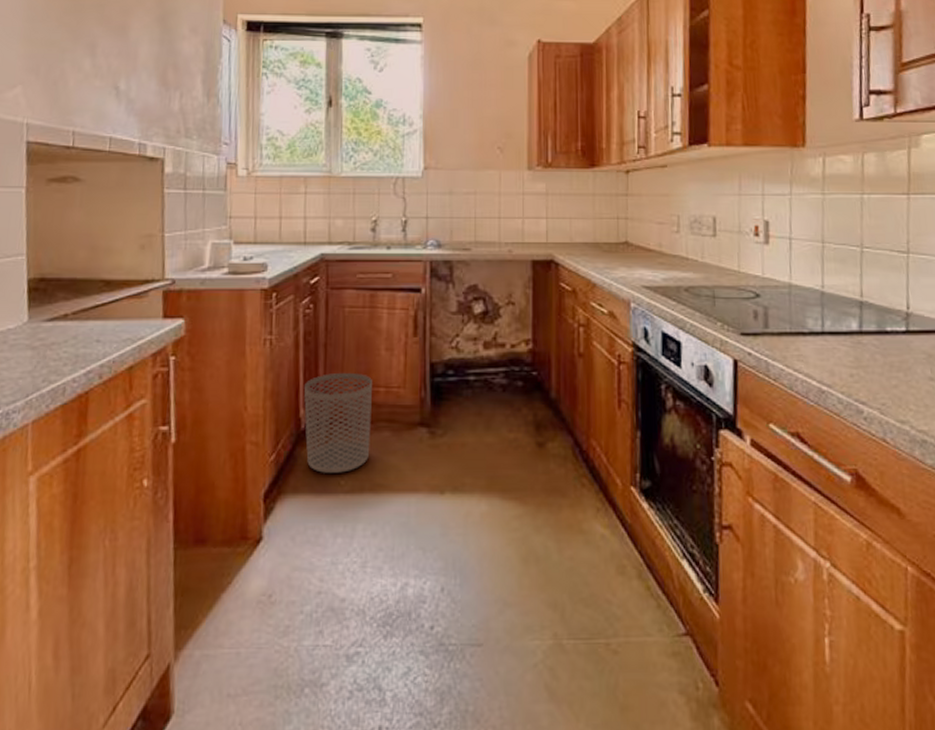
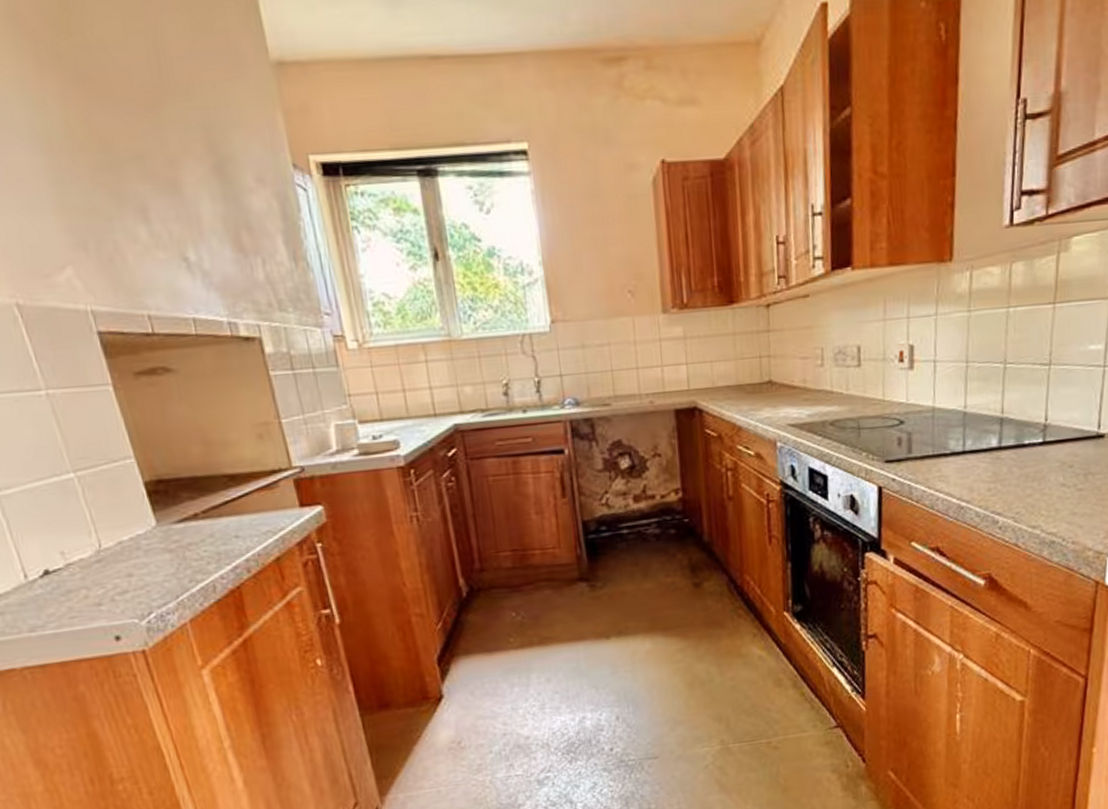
waste bin: present [304,372,372,473] -> none [460,539,534,634]

